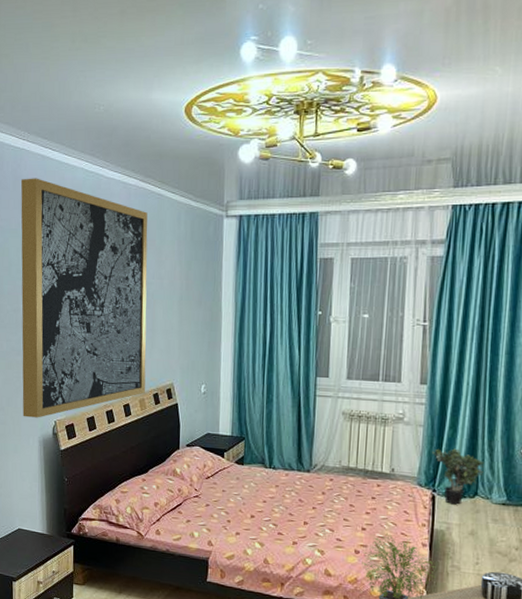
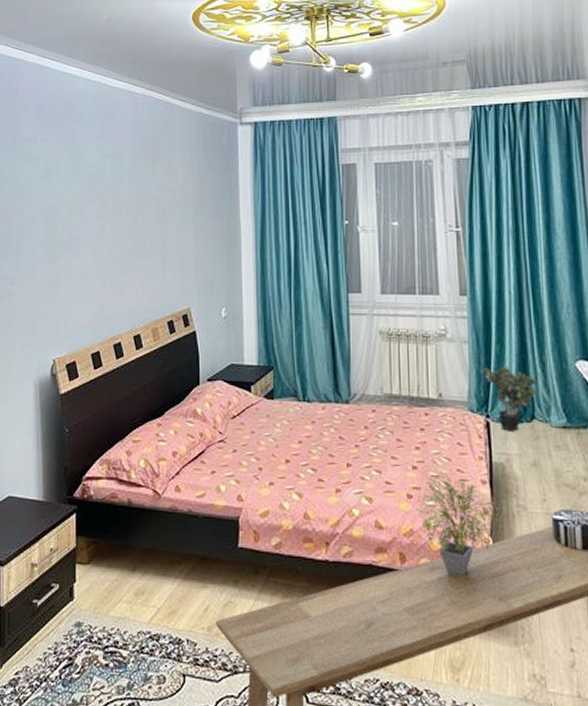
wall art: present [20,178,148,418] -> none [15,89,159,357]

